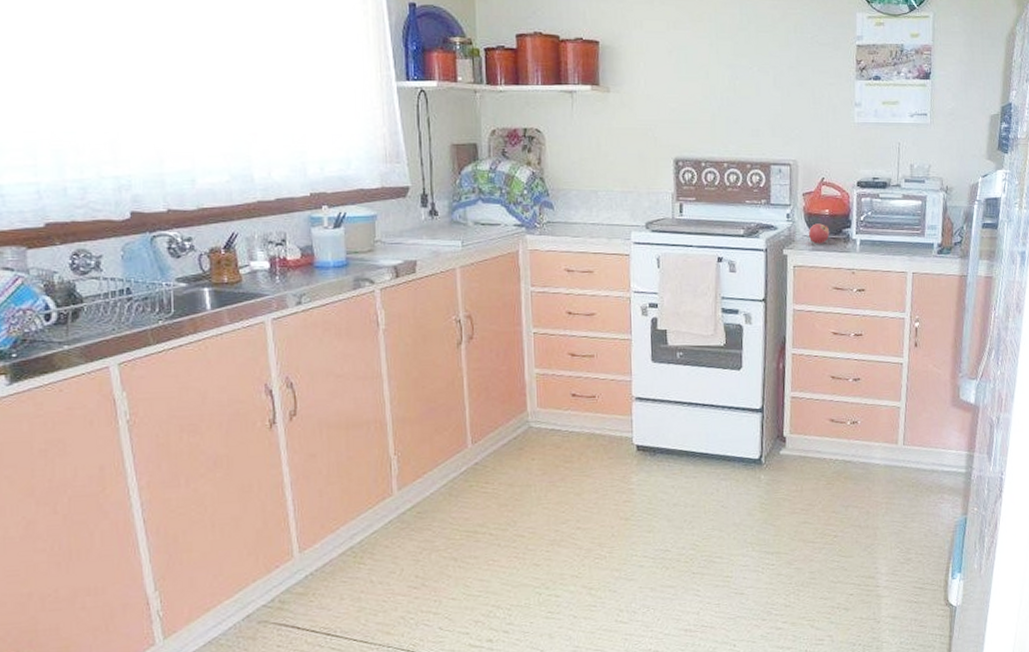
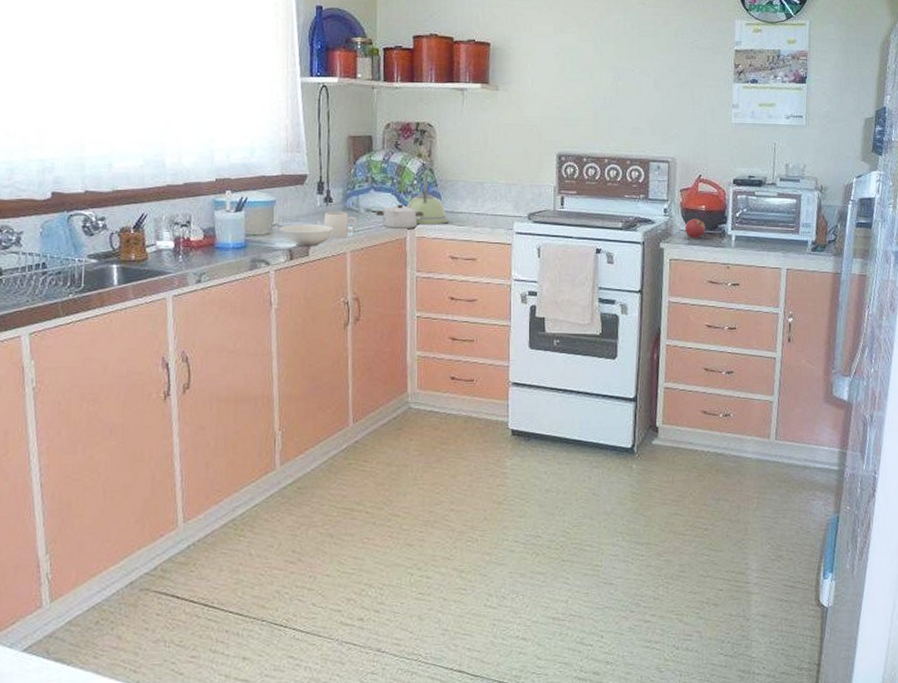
bowl: none [382,240,441,264] -> present [279,224,334,247]
mug: none [429,224,467,255] -> present [323,211,358,239]
cooking pot: none [485,215,536,243] -> present [376,204,423,230]
kettle: none [517,180,562,237] -> present [406,171,448,225]

